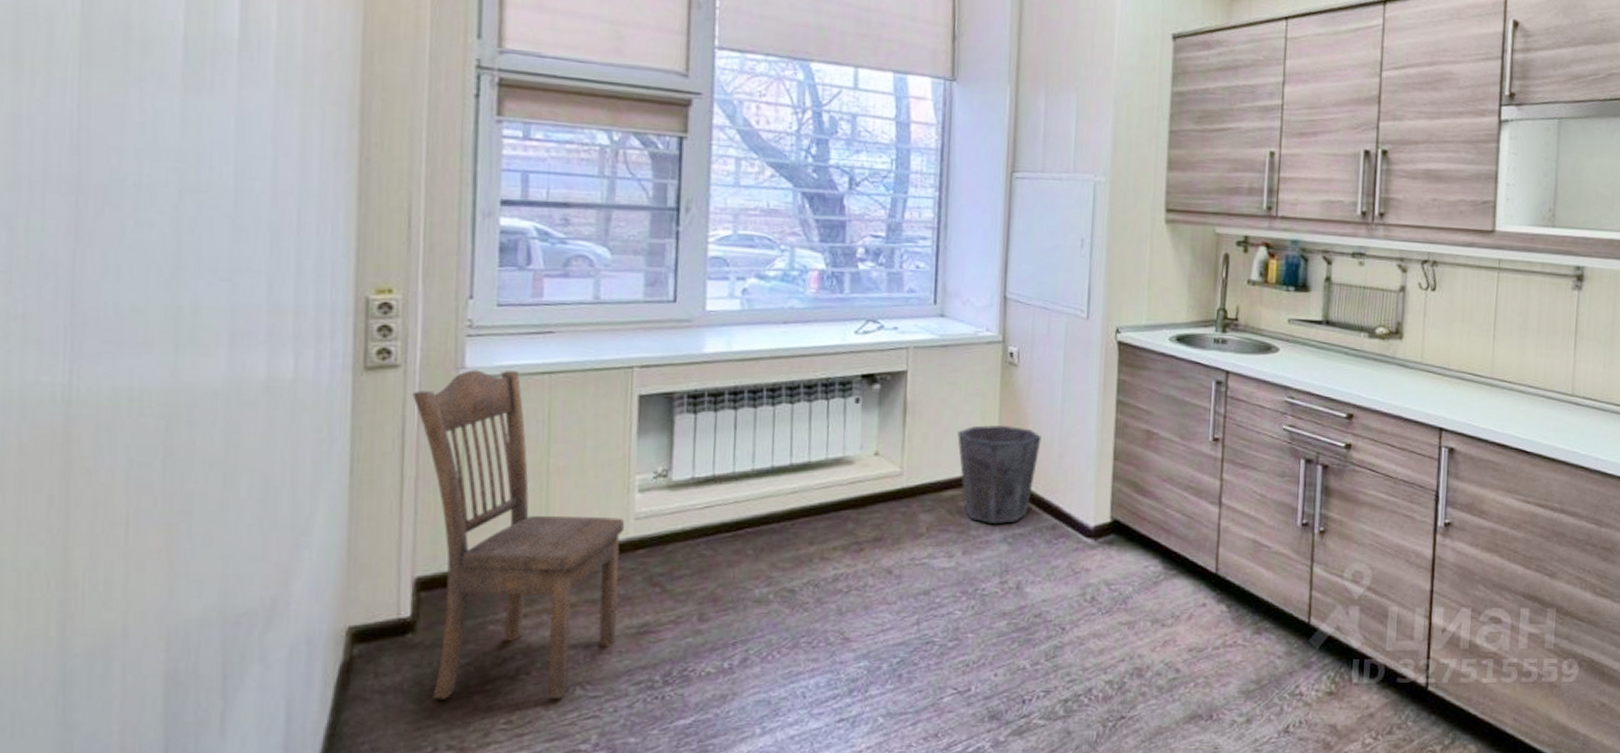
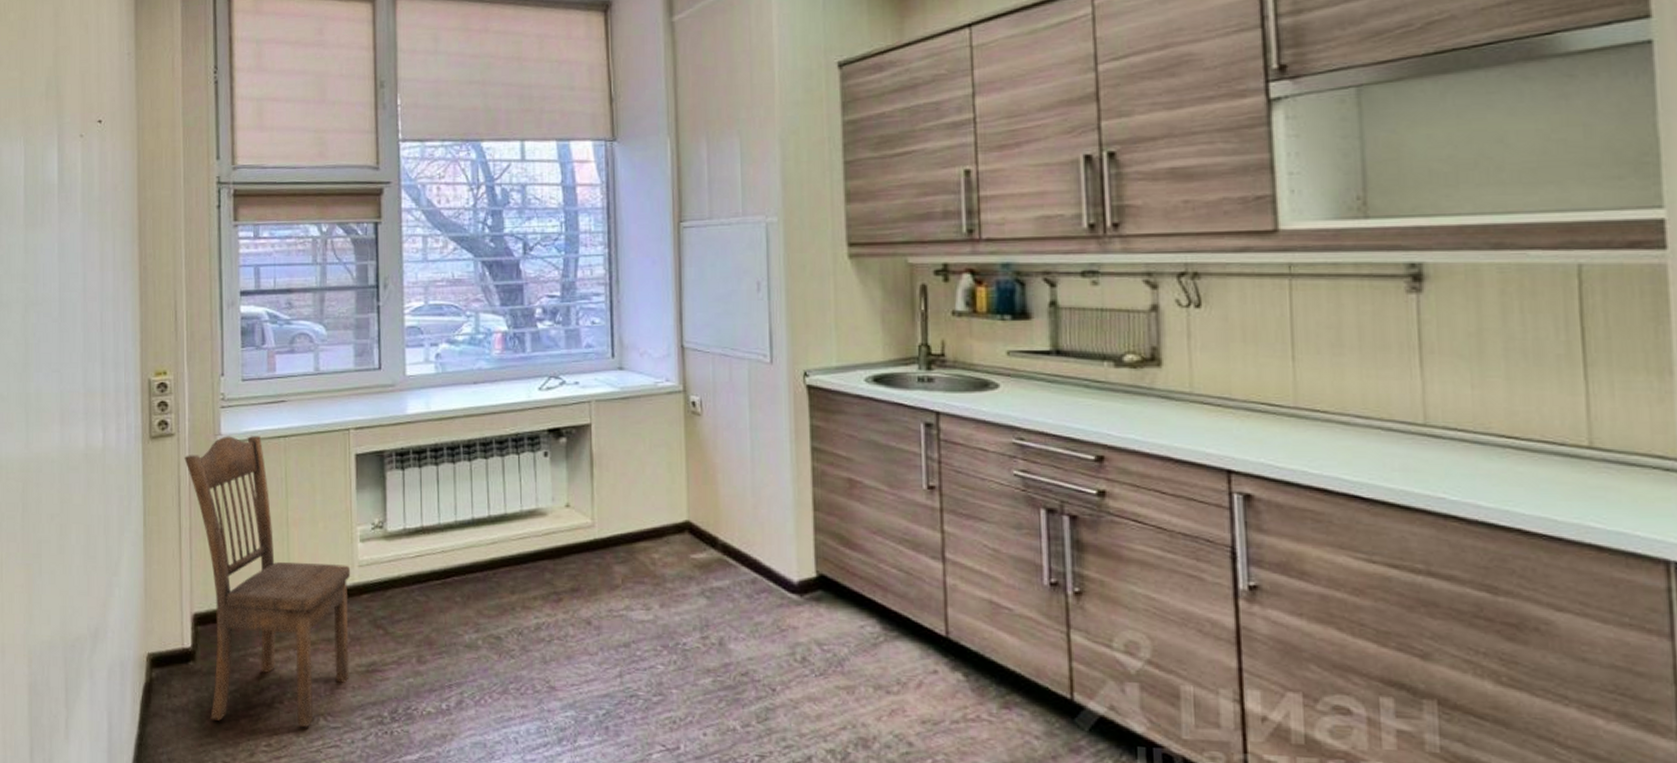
waste bin: present [957,425,1041,525] -> none [645,476,732,578]

